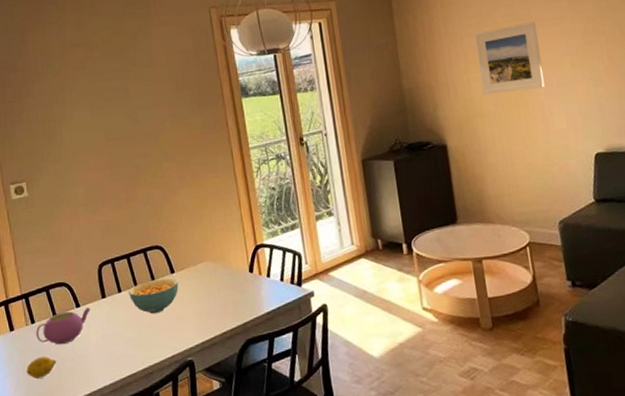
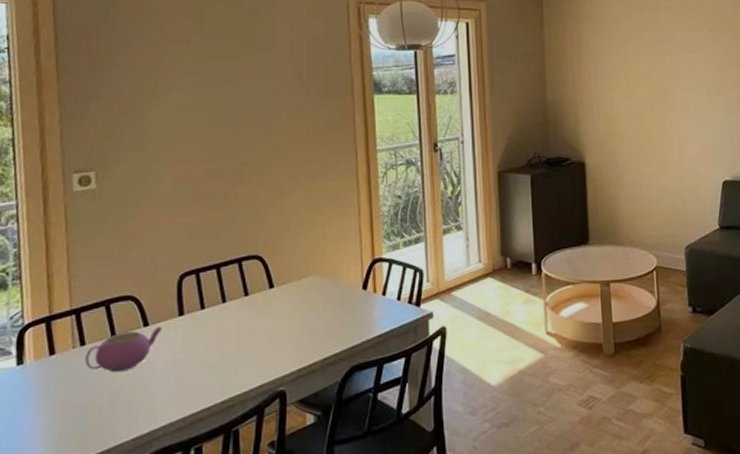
fruit: present [26,356,57,379] -> none [66,386,110,415]
cereal bowl: present [128,278,179,314] -> none [213,293,277,336]
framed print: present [474,21,545,95] -> none [621,47,683,115]

